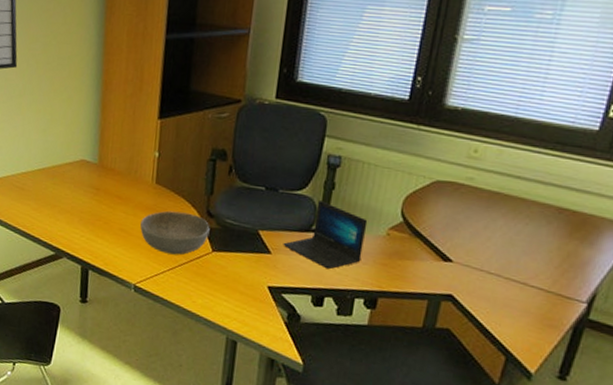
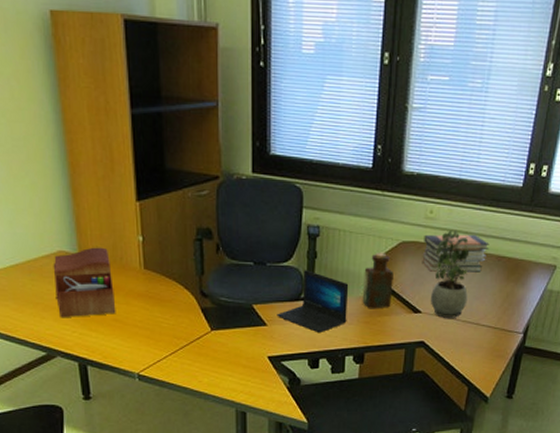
sewing box: none [71,158,126,224] -> present [53,247,116,318]
bowl: present [140,210,210,255] -> none [135,295,206,339]
bottle: none [381,189,423,252] -> present [362,252,394,309]
book stack: none [458,175,549,224] -> present [422,234,490,272]
potted plant: none [465,173,521,273] -> present [431,231,470,318]

